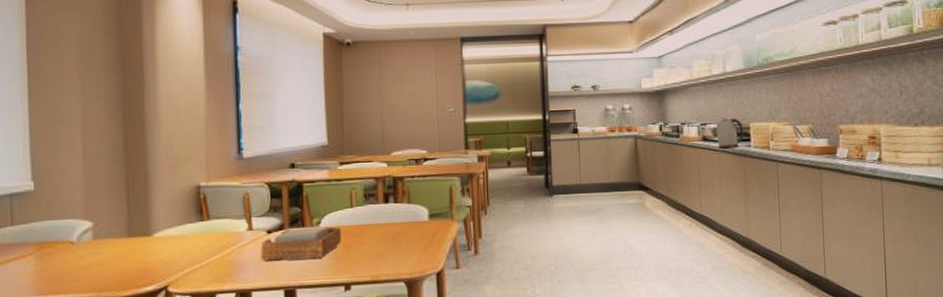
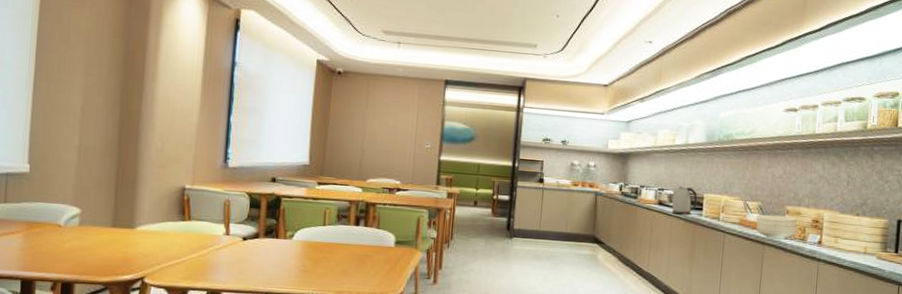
napkin holder: present [260,226,342,261] -> none [234,238,313,269]
bowl: none [809,135,855,162] -> present [756,214,798,240]

